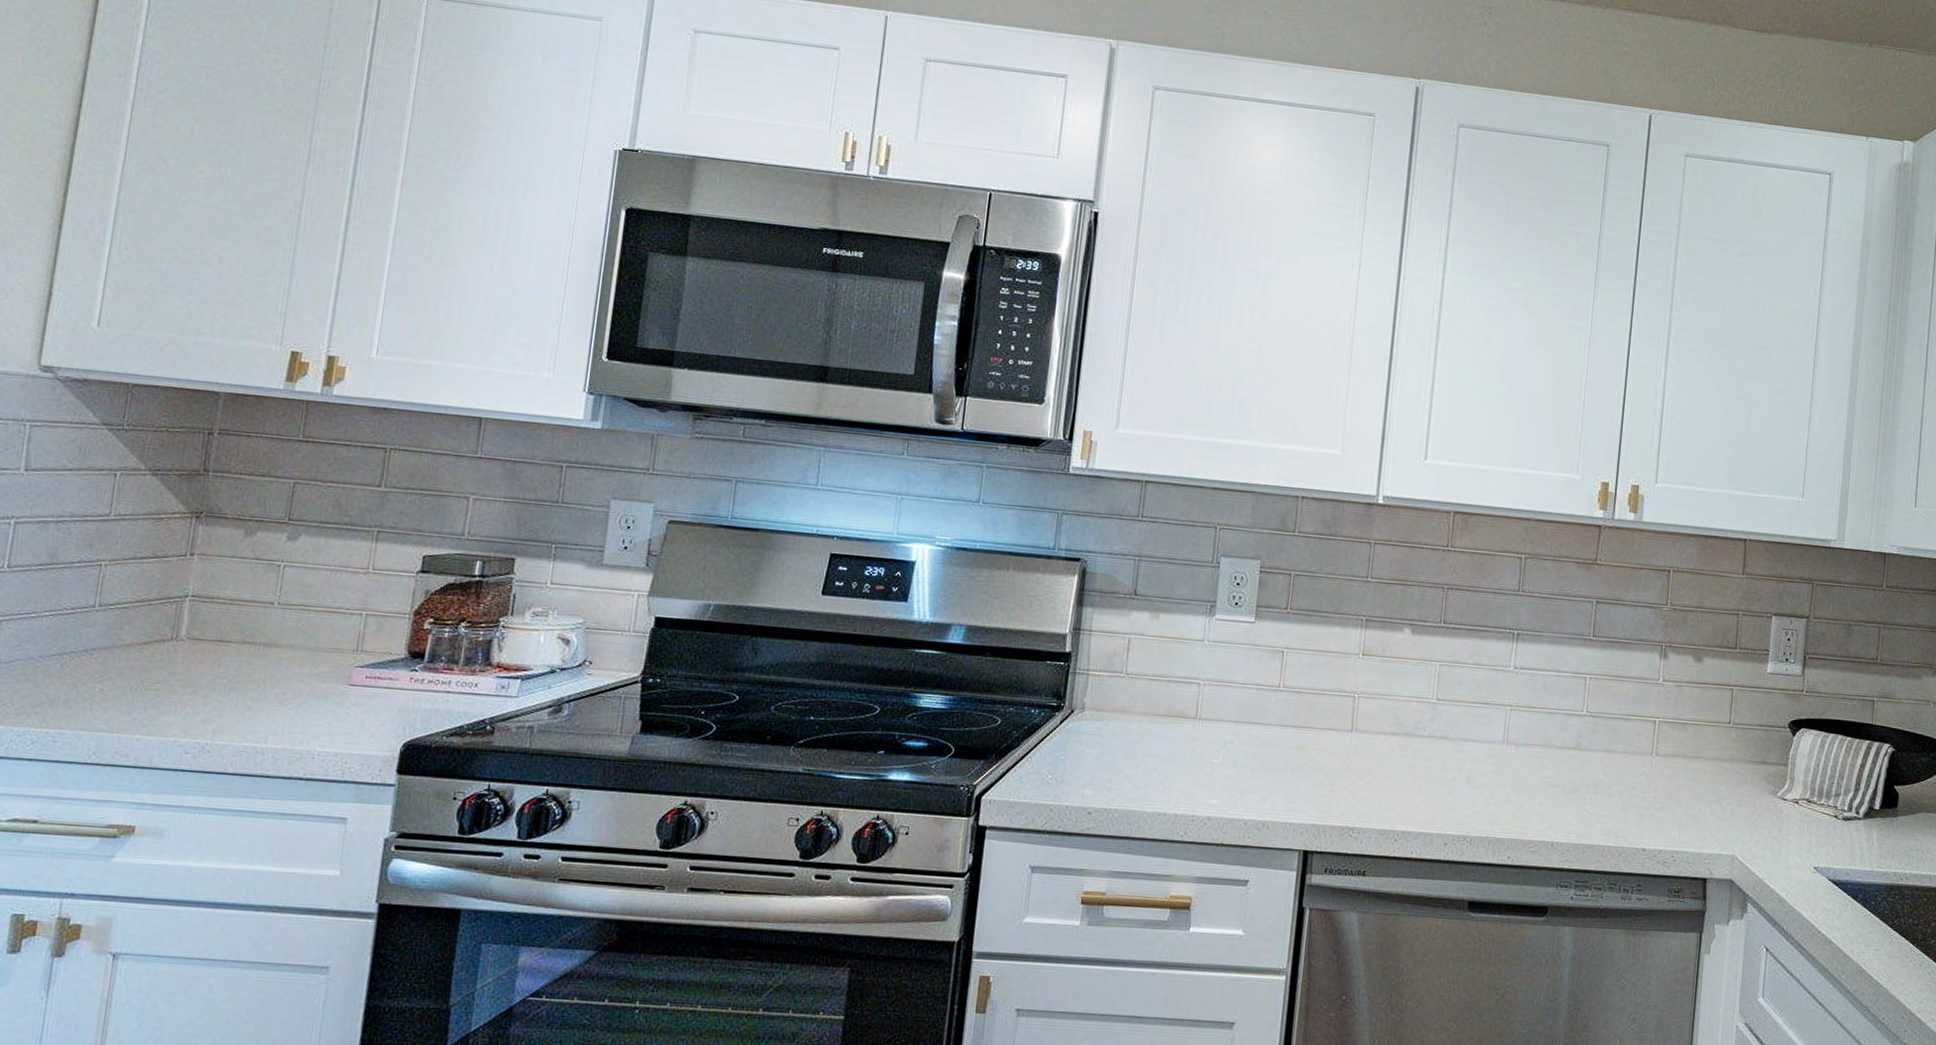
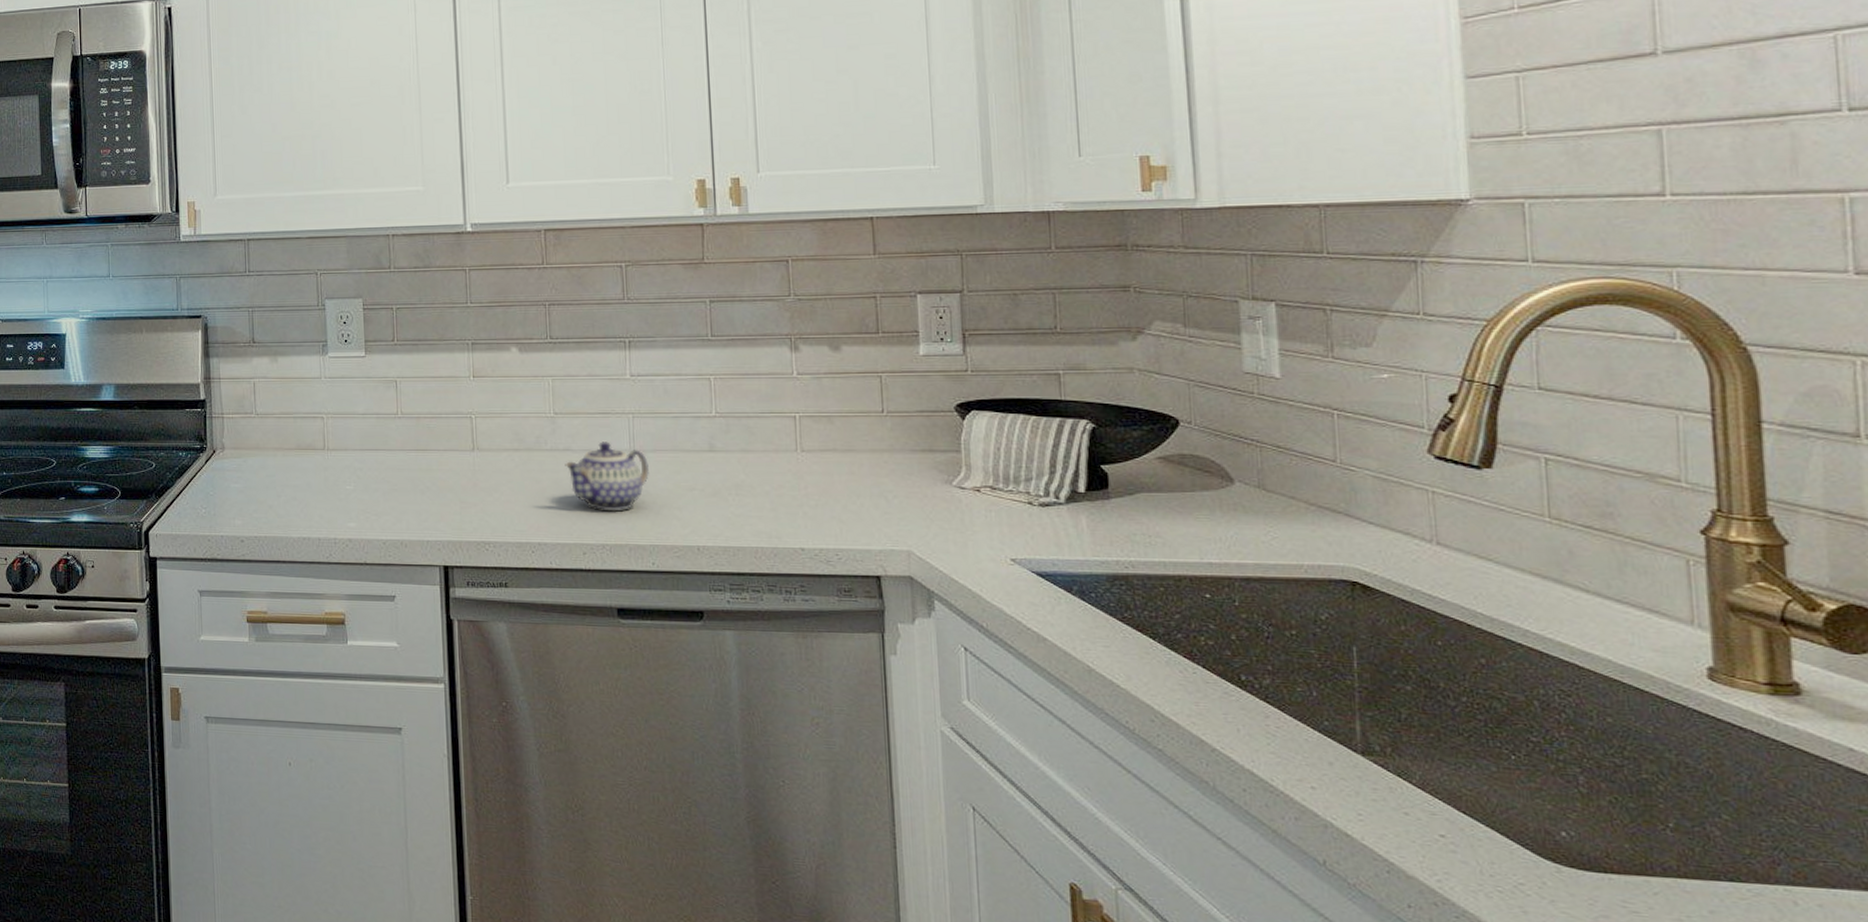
teapot: none [1439,732,1518,803] -> present [565,441,649,512]

